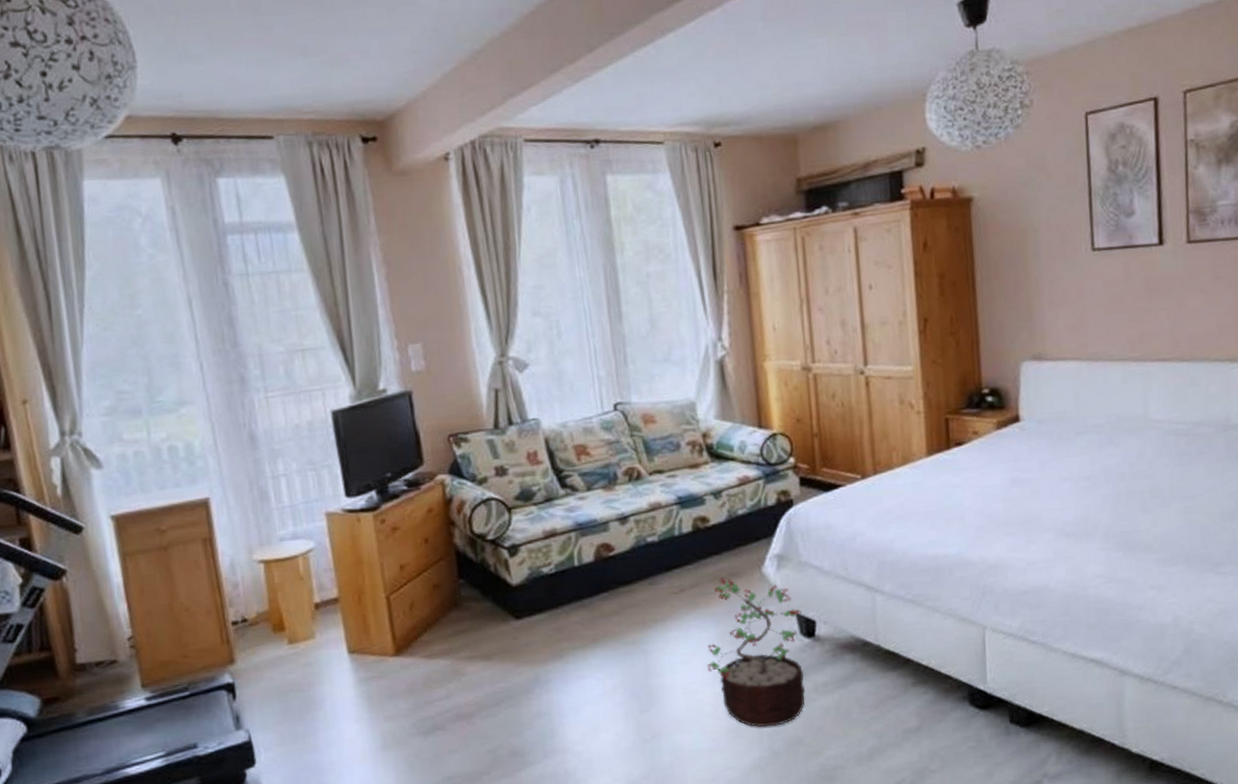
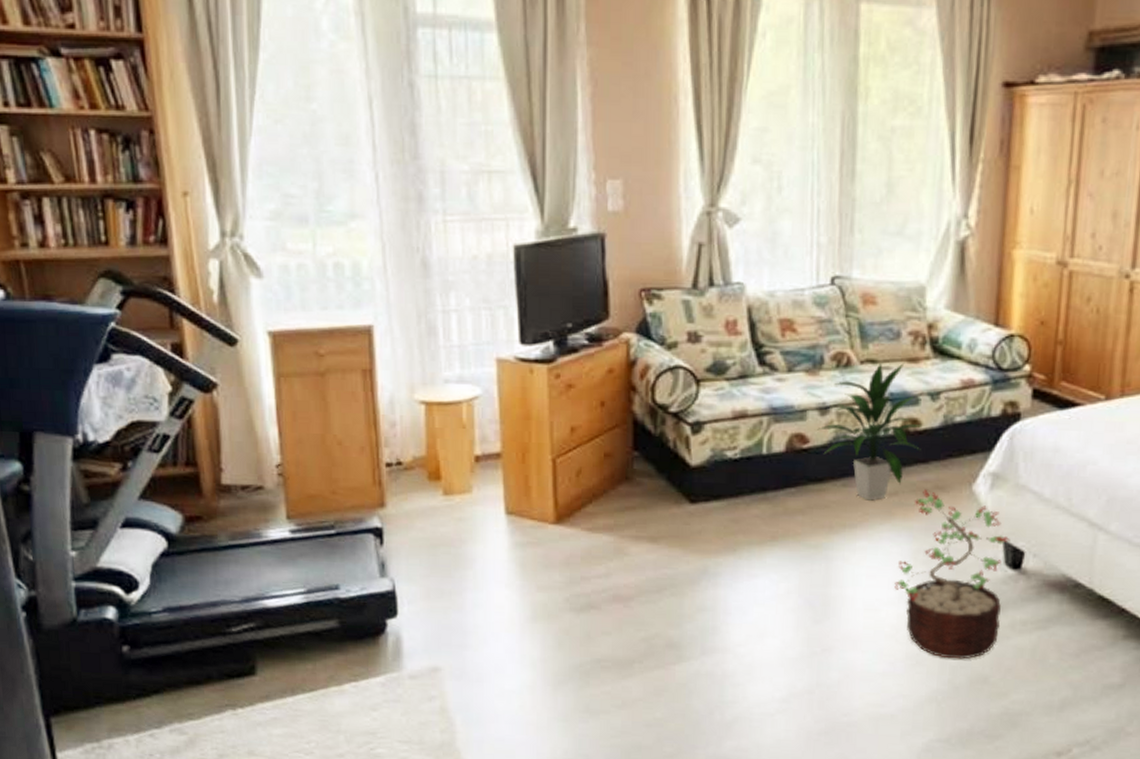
indoor plant: none [620,468,713,595] -> present [817,362,921,501]

